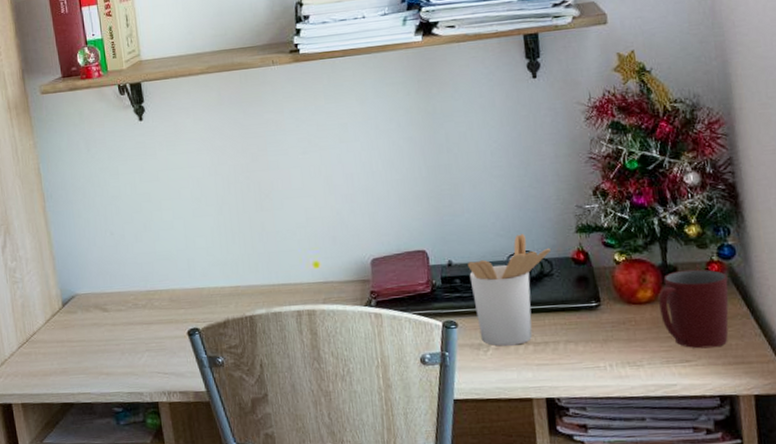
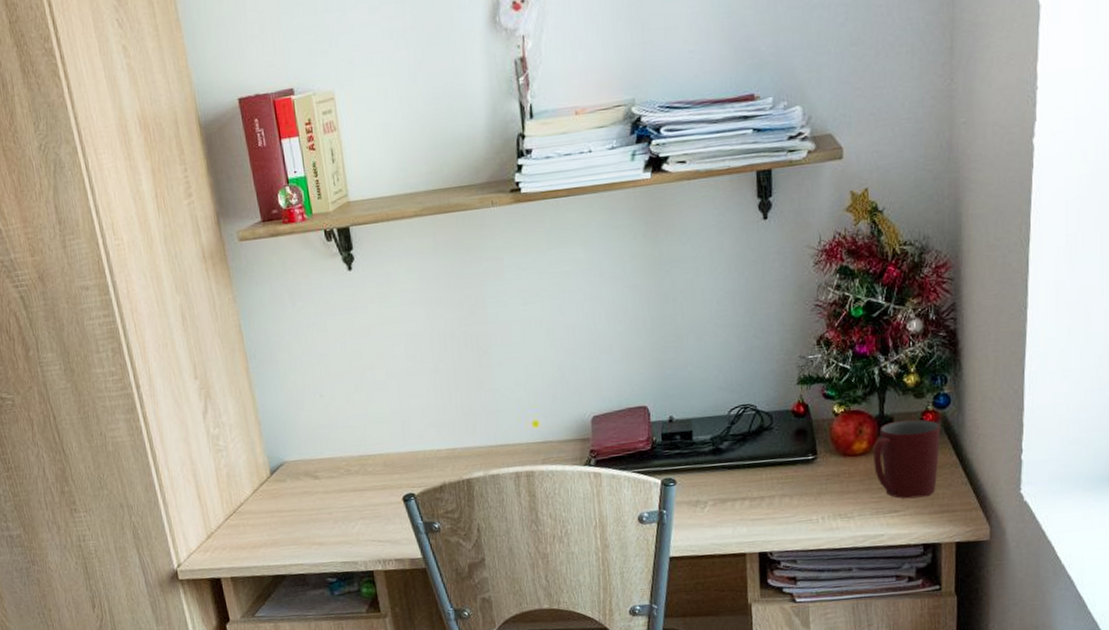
utensil holder: present [468,234,552,346] -> none [689,387,773,502]

